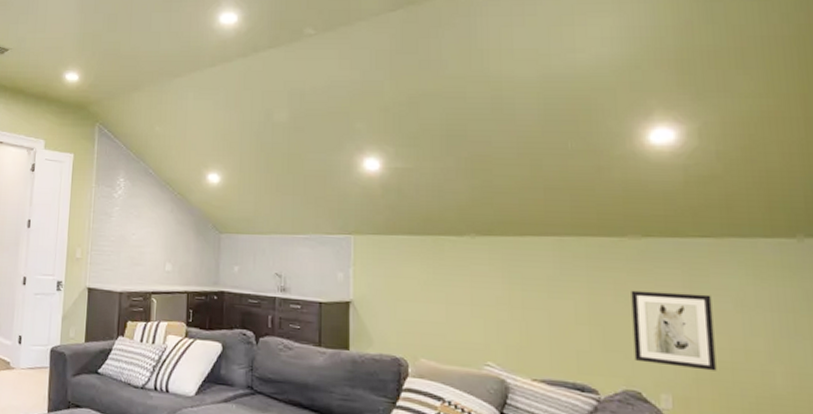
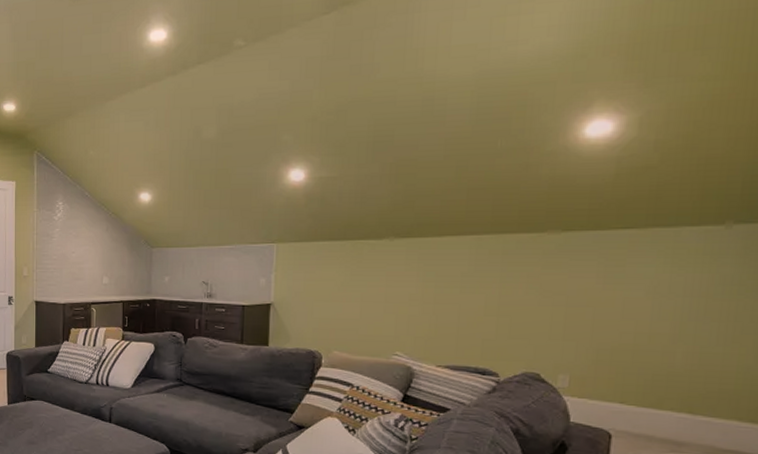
wall art: present [631,290,717,371] -> none [538,283,624,353]

